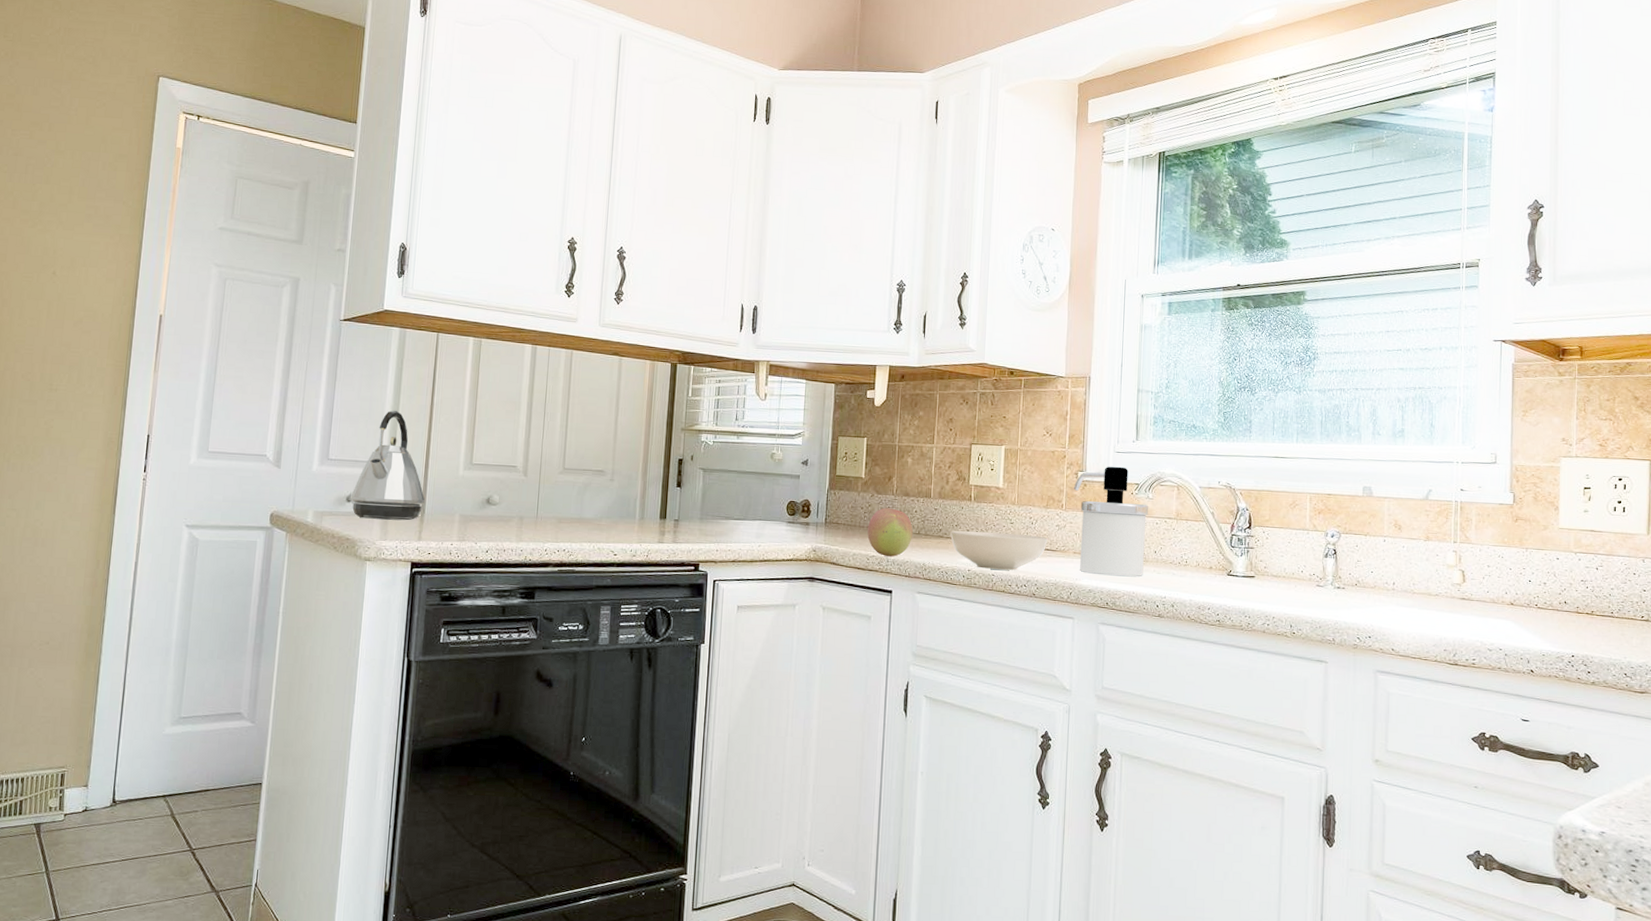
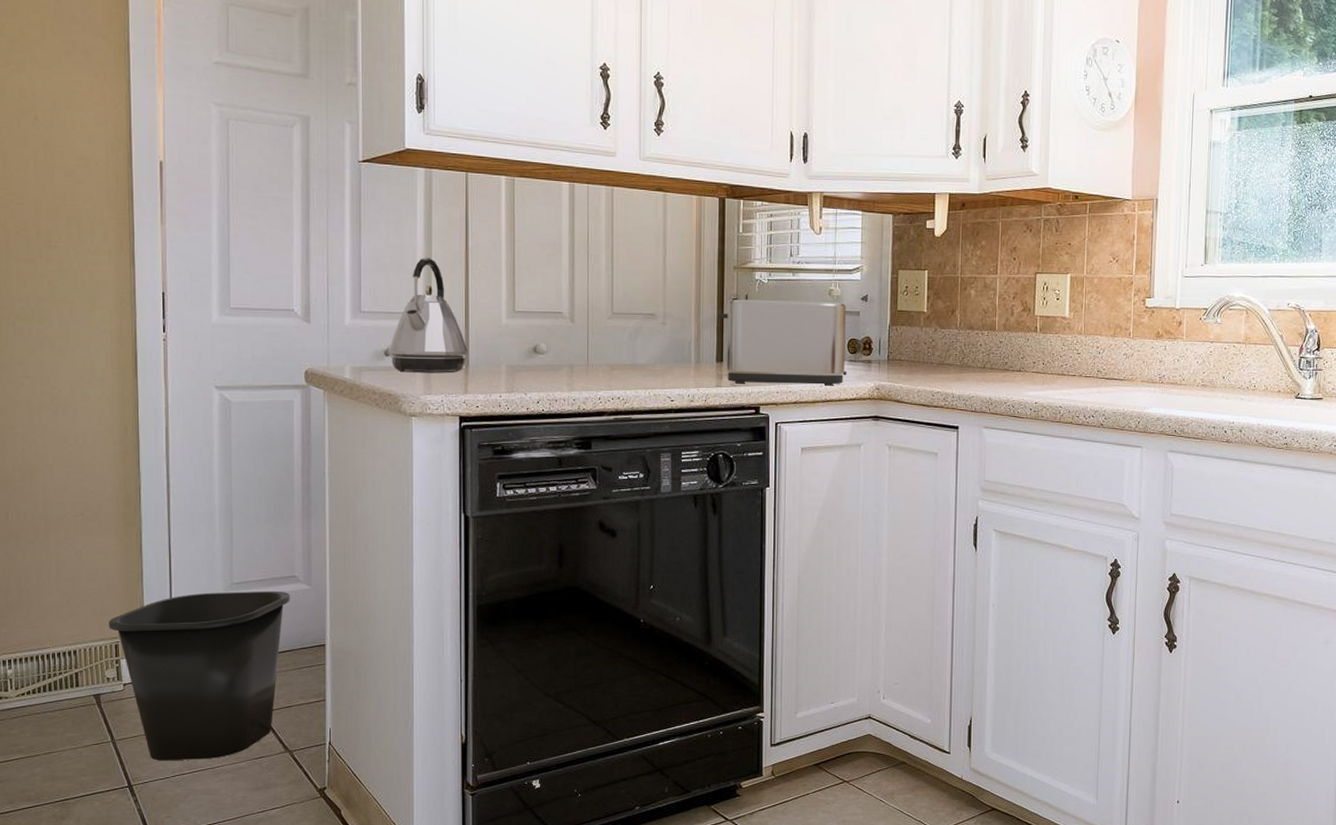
waste bin: none [57,725,234,896] -> present [108,590,291,761]
toaster: none [663,459,787,546] -> present [717,299,847,386]
fruit: present [867,507,913,557] -> none [932,342,978,392]
bowl: present [949,530,1049,570] -> none [1015,362,1116,401]
soap dispenser: present [1073,466,1149,577] -> none [1141,291,1218,404]

